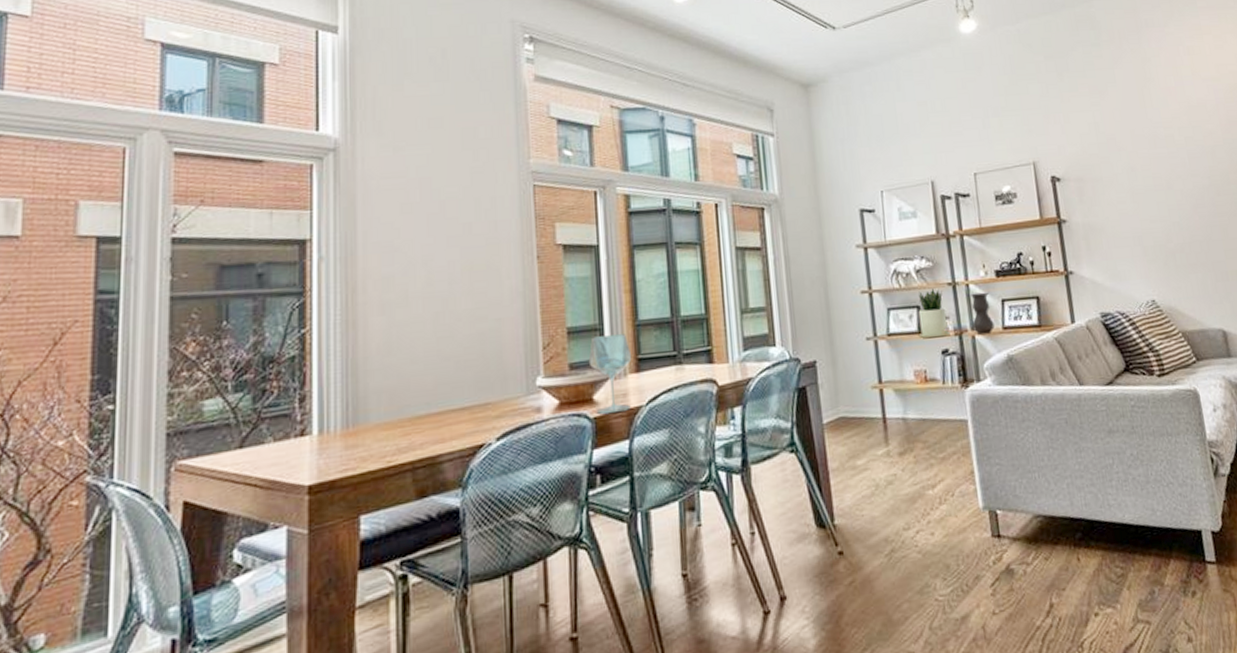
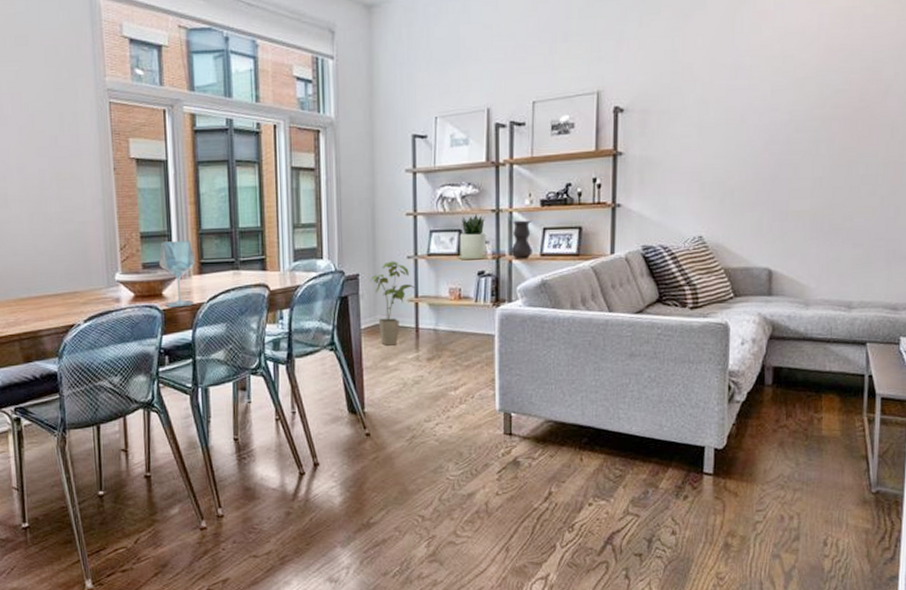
house plant: none [829,344,877,442] -> present [370,261,415,346]

